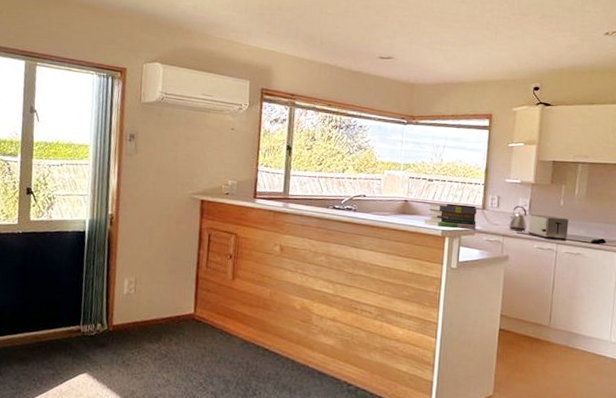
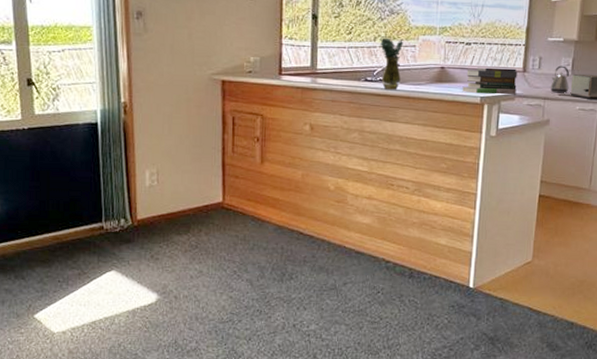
vase: none [347,167,370,220] -> present [379,35,403,91]

